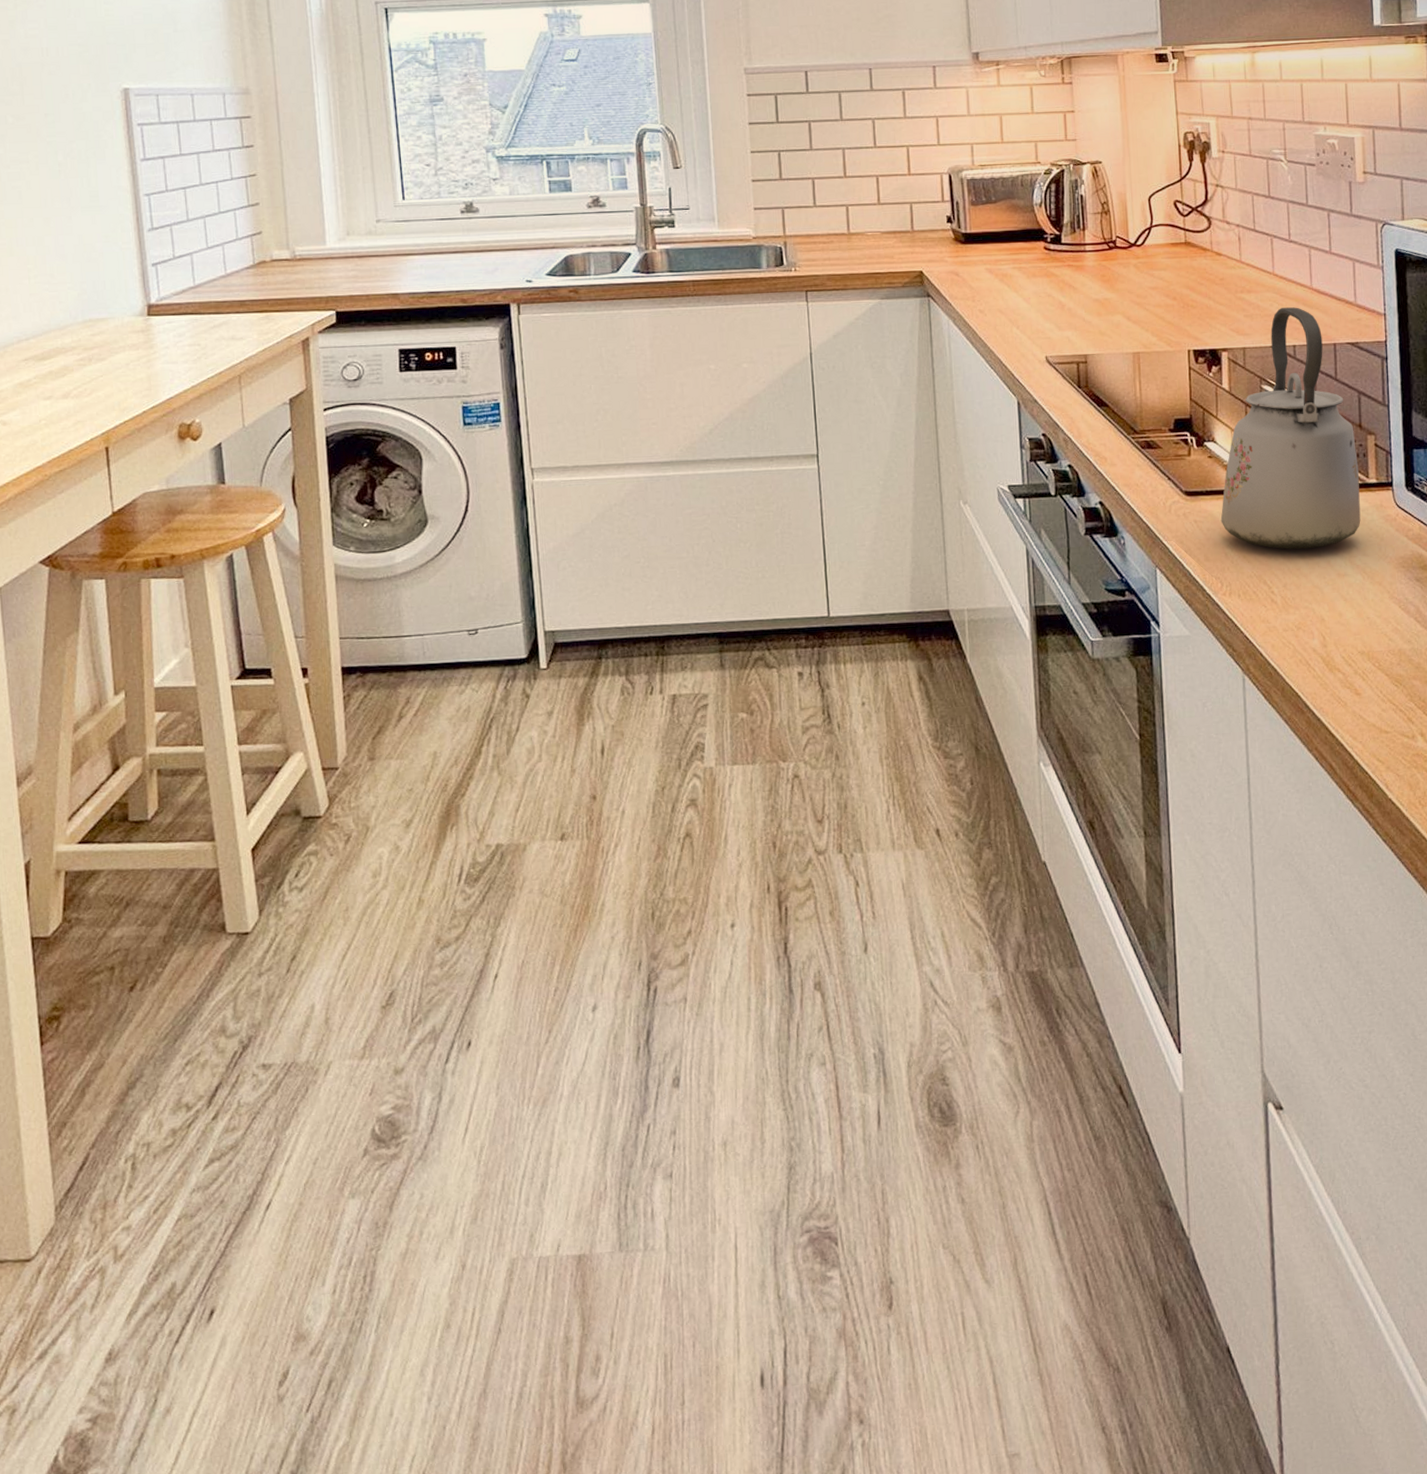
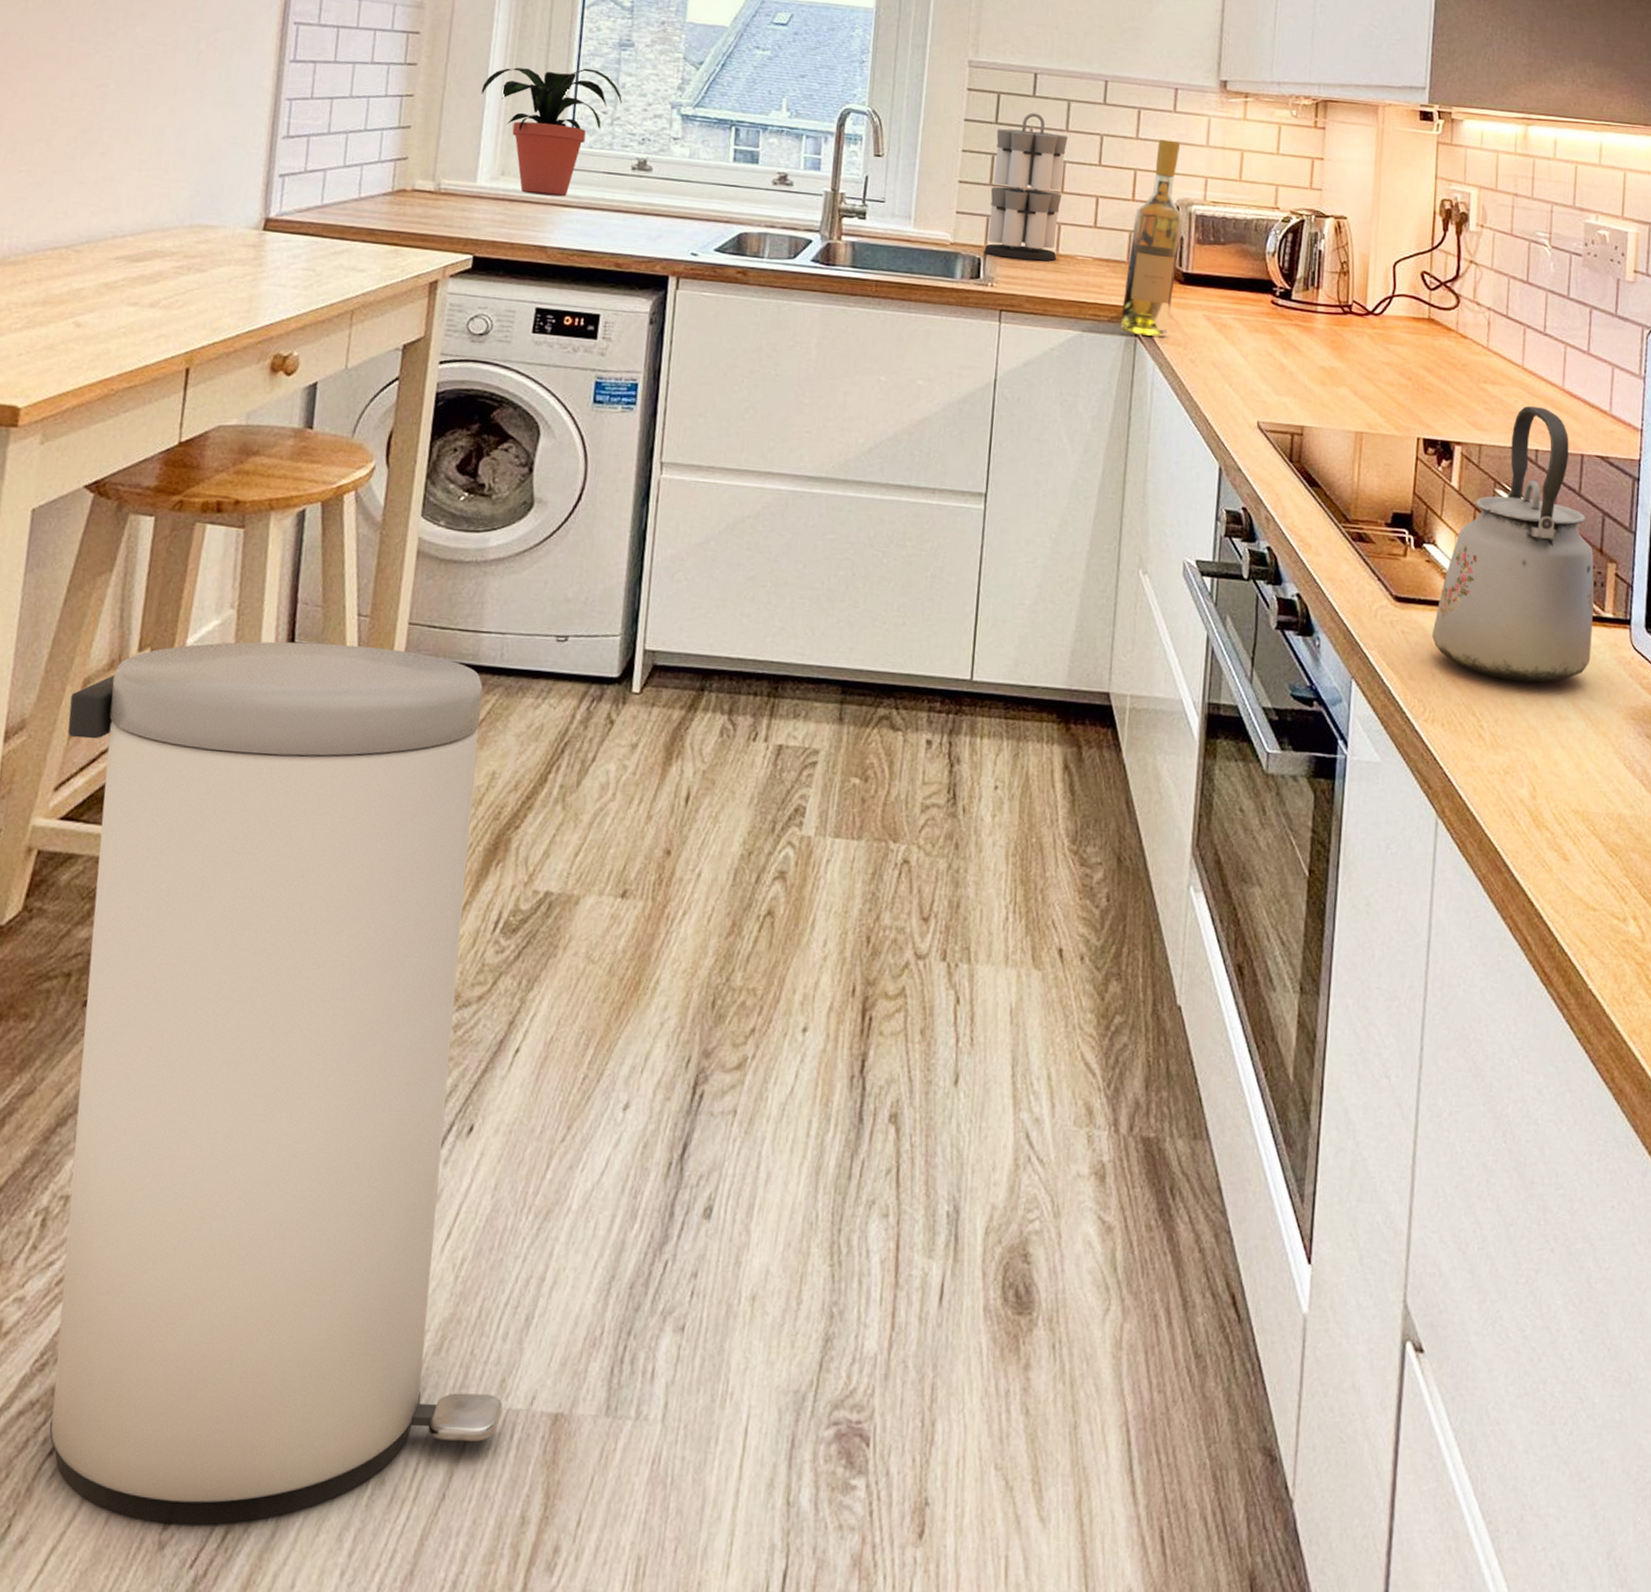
pedal bin: none [66,661,535,1382] -> present [49,641,503,1525]
potted plant: none [315,127,442,249] -> present [481,67,622,197]
spice rack: none [779,107,849,243] -> present [984,112,1068,261]
bottle: none [912,114,957,295] -> present [1120,139,1183,337]

